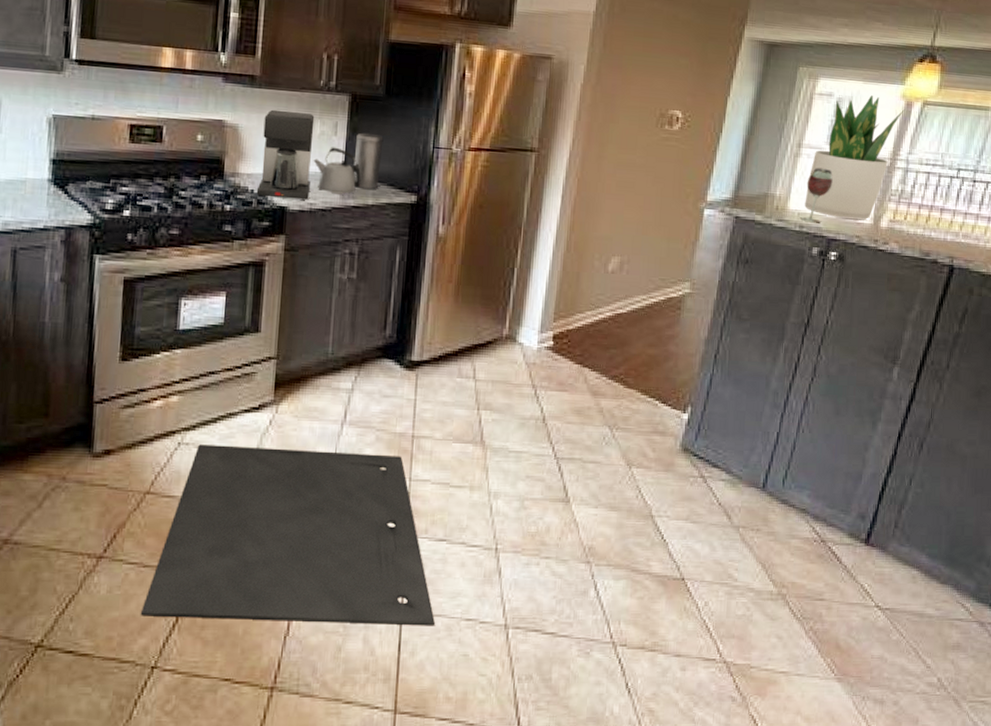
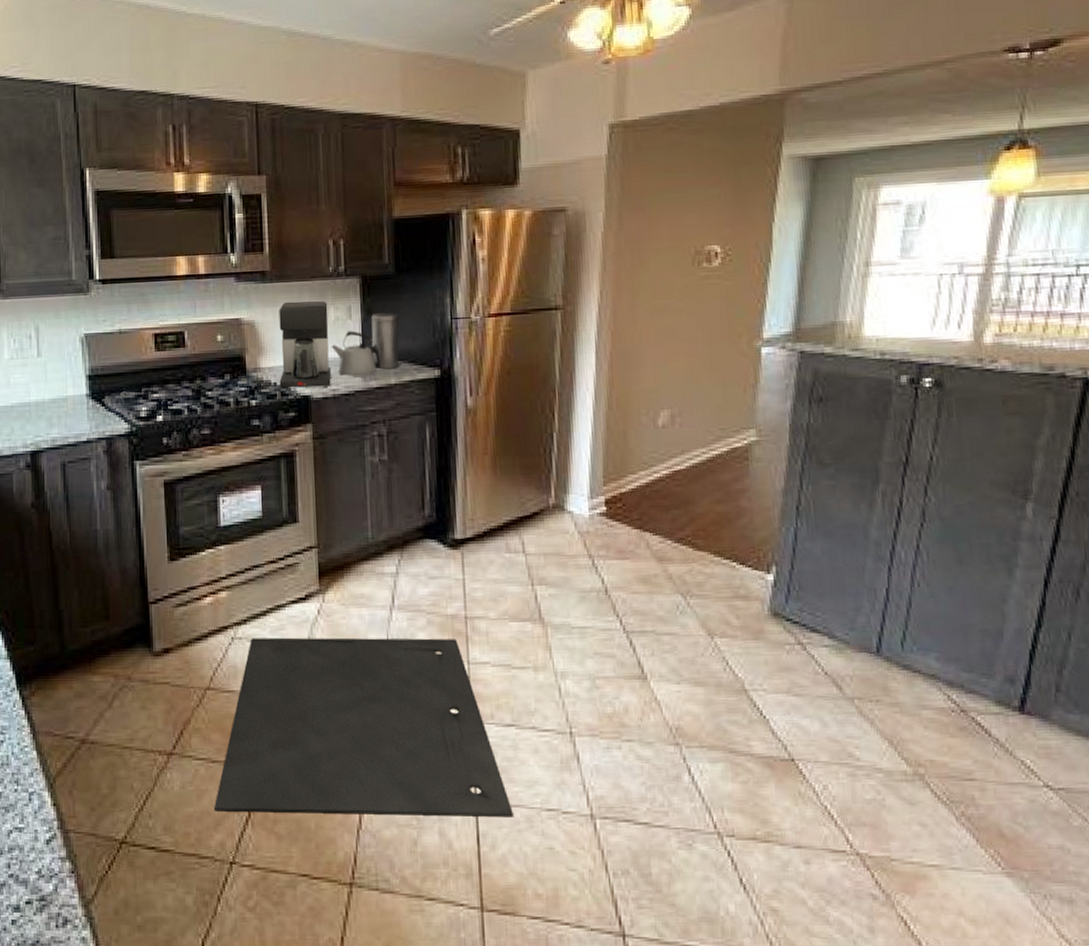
wineglass: present [800,167,833,223] -> none [880,285,915,349]
planter: present [805,95,905,221] -> none [883,196,996,340]

